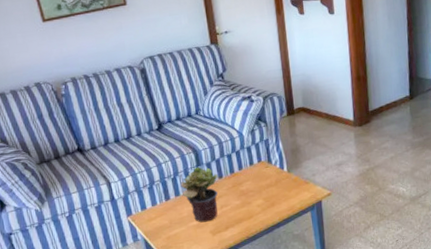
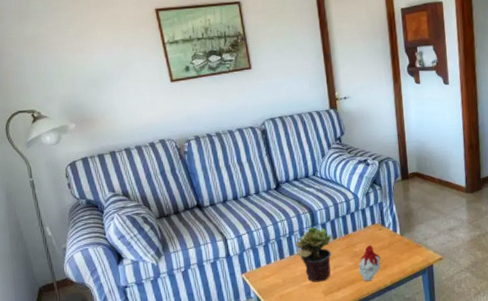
candle: none [246,183,269,220] -> present [358,245,381,282]

